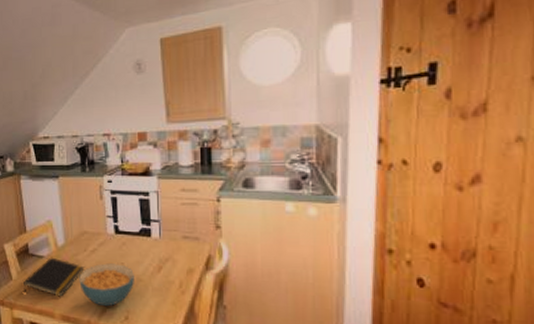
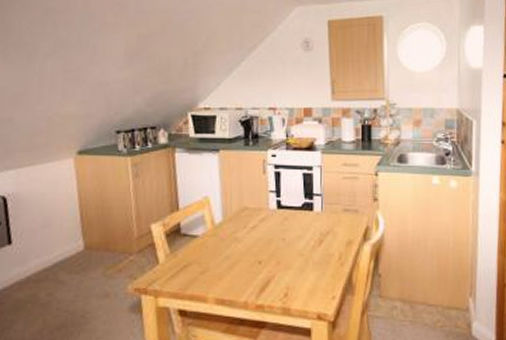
notepad: present [24,257,84,297] -> none [172,236,243,279]
cereal bowl: present [79,263,134,307] -> none [237,239,295,285]

